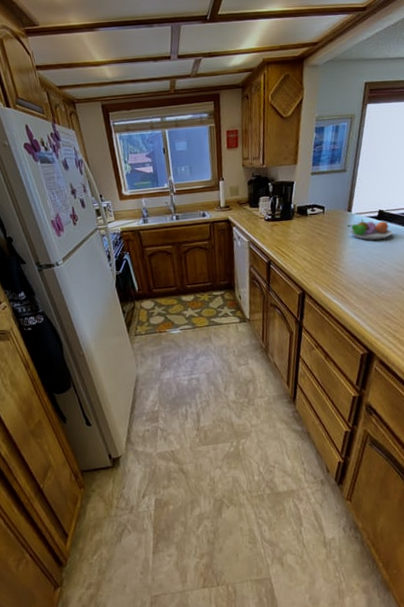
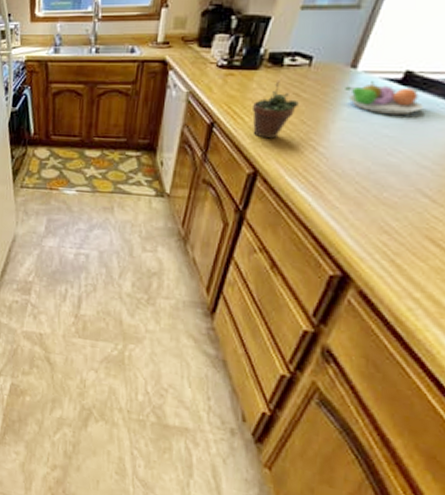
succulent plant: none [293,225,323,268] -> present [251,79,300,139]

